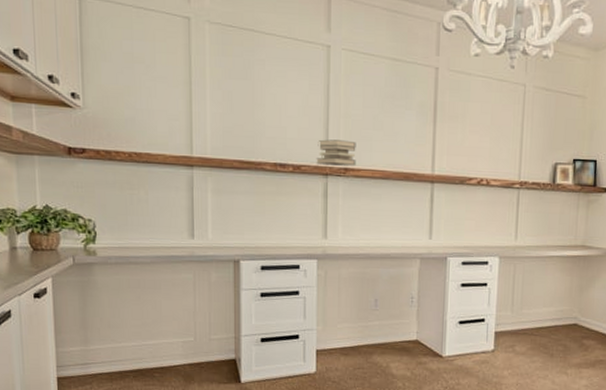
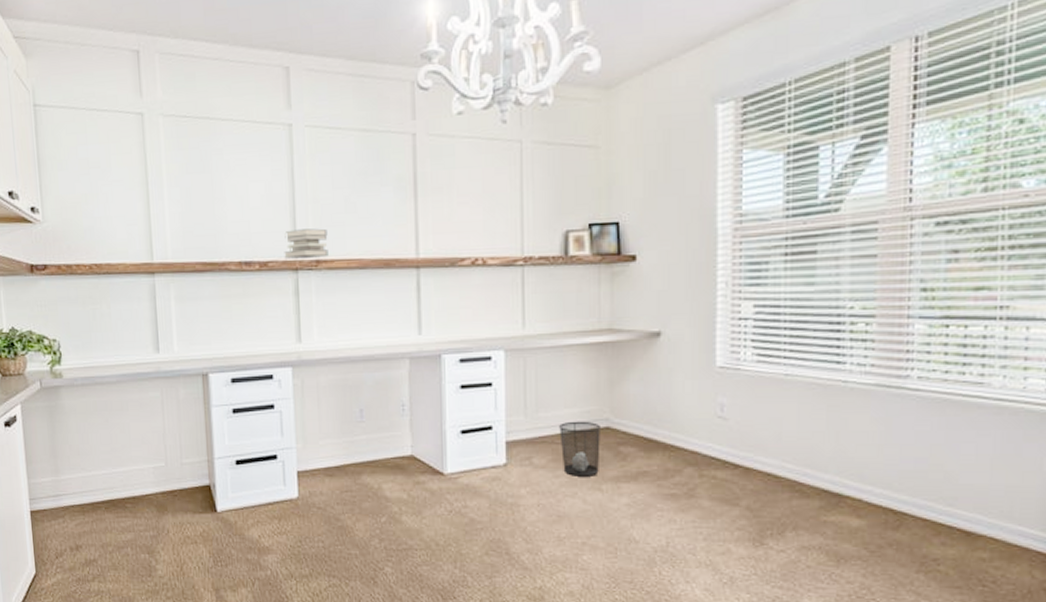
waste bin: none [538,318,570,363] -> present [559,421,600,476]

